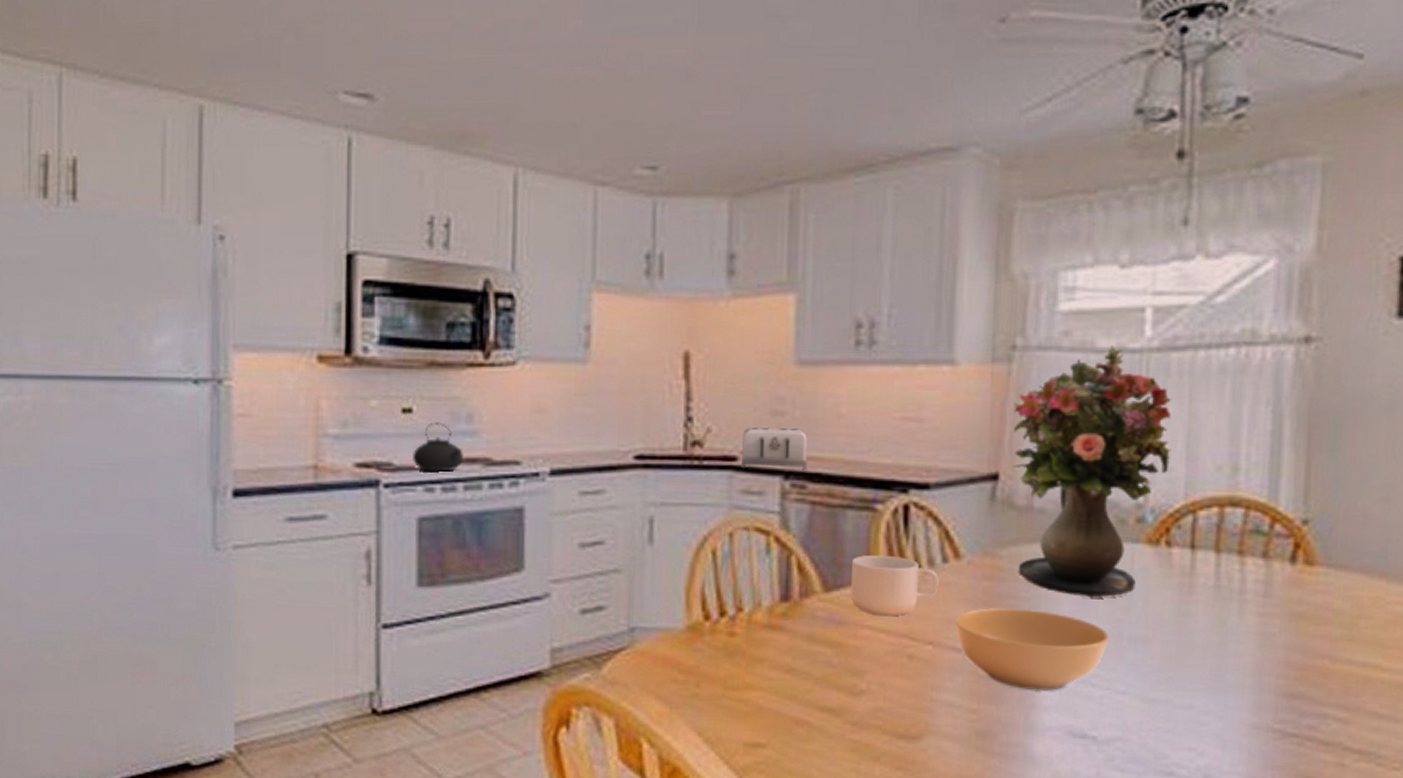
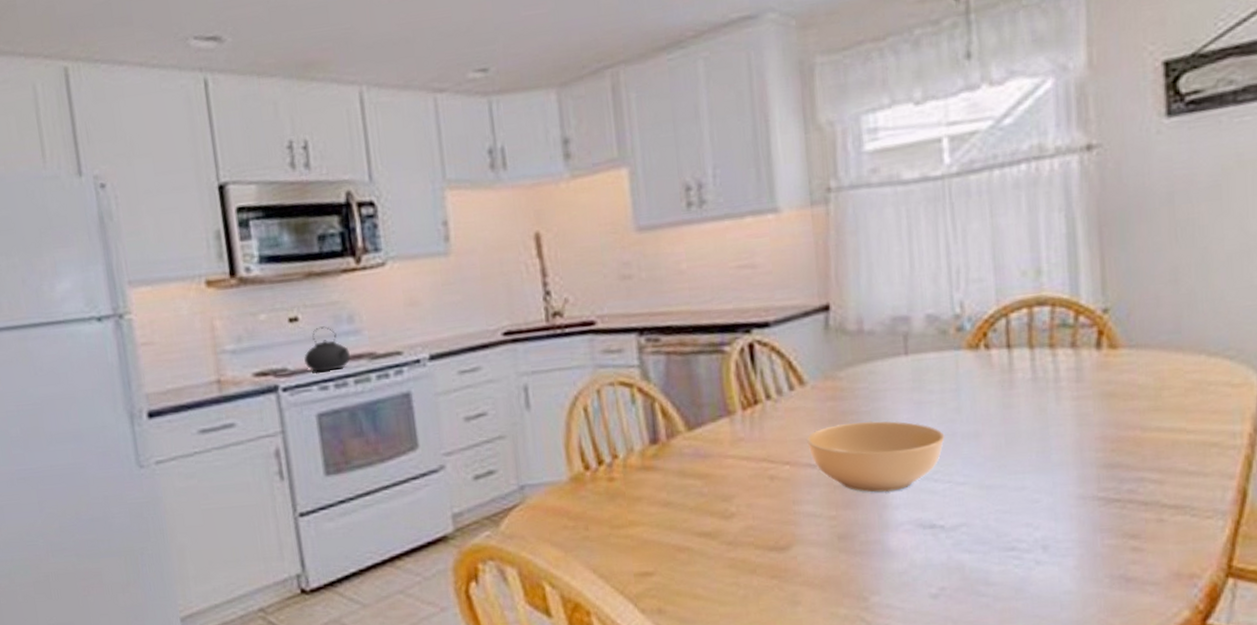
toaster: present [742,426,808,469] -> none [597,287,659,330]
cup: present [850,554,939,617] -> none [708,390,789,446]
bouquet: present [1013,345,1172,597] -> none [835,175,980,404]

